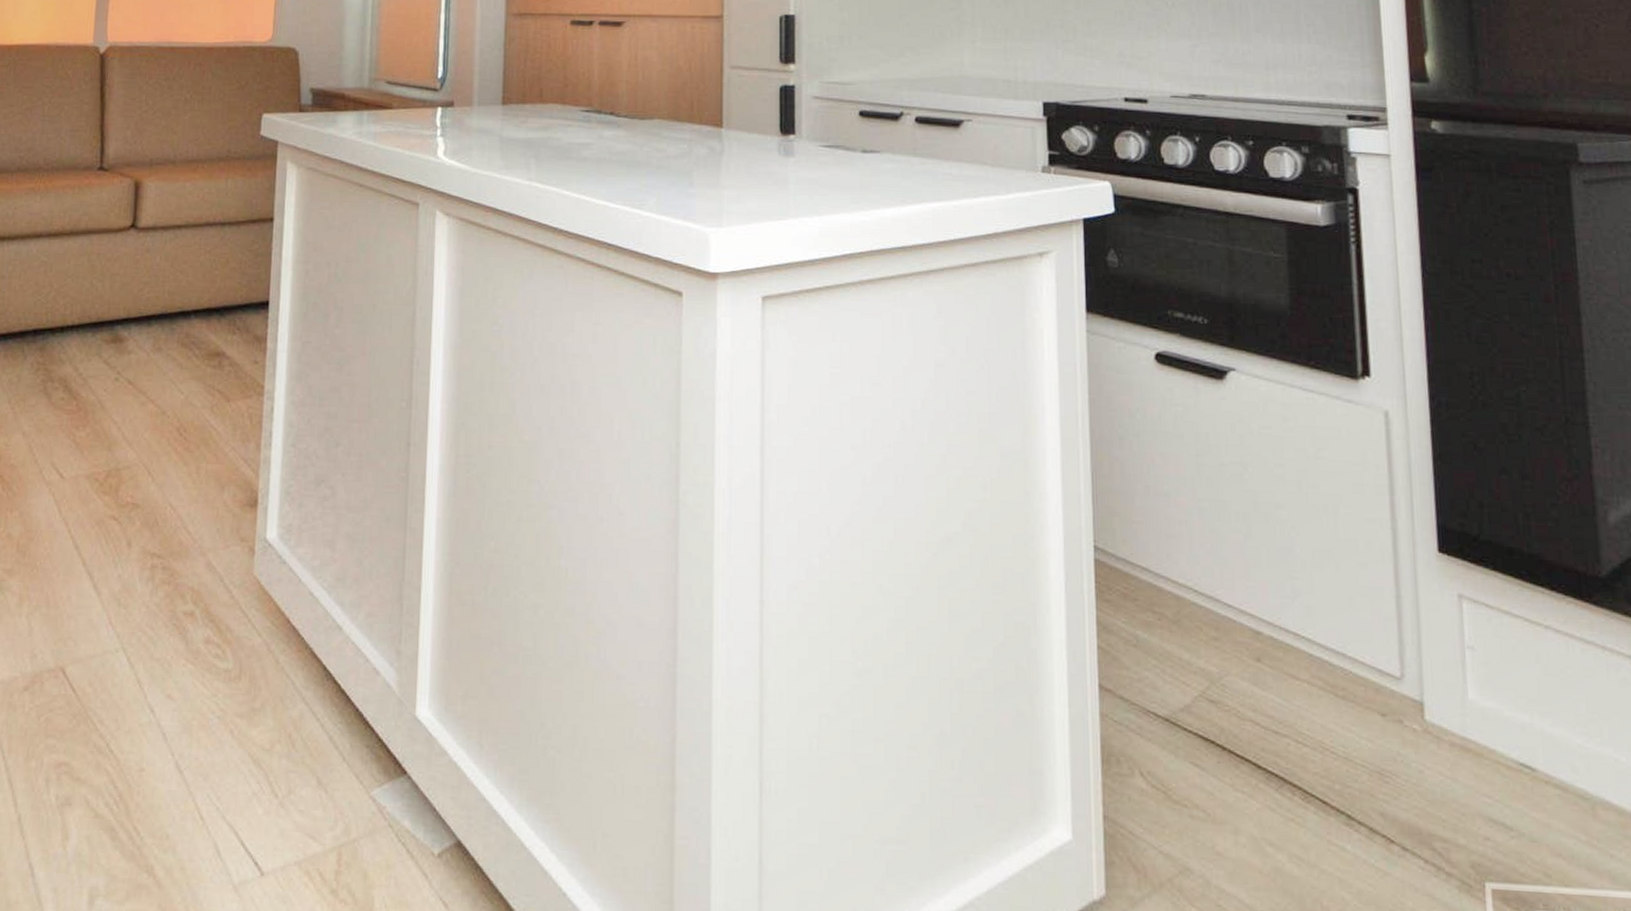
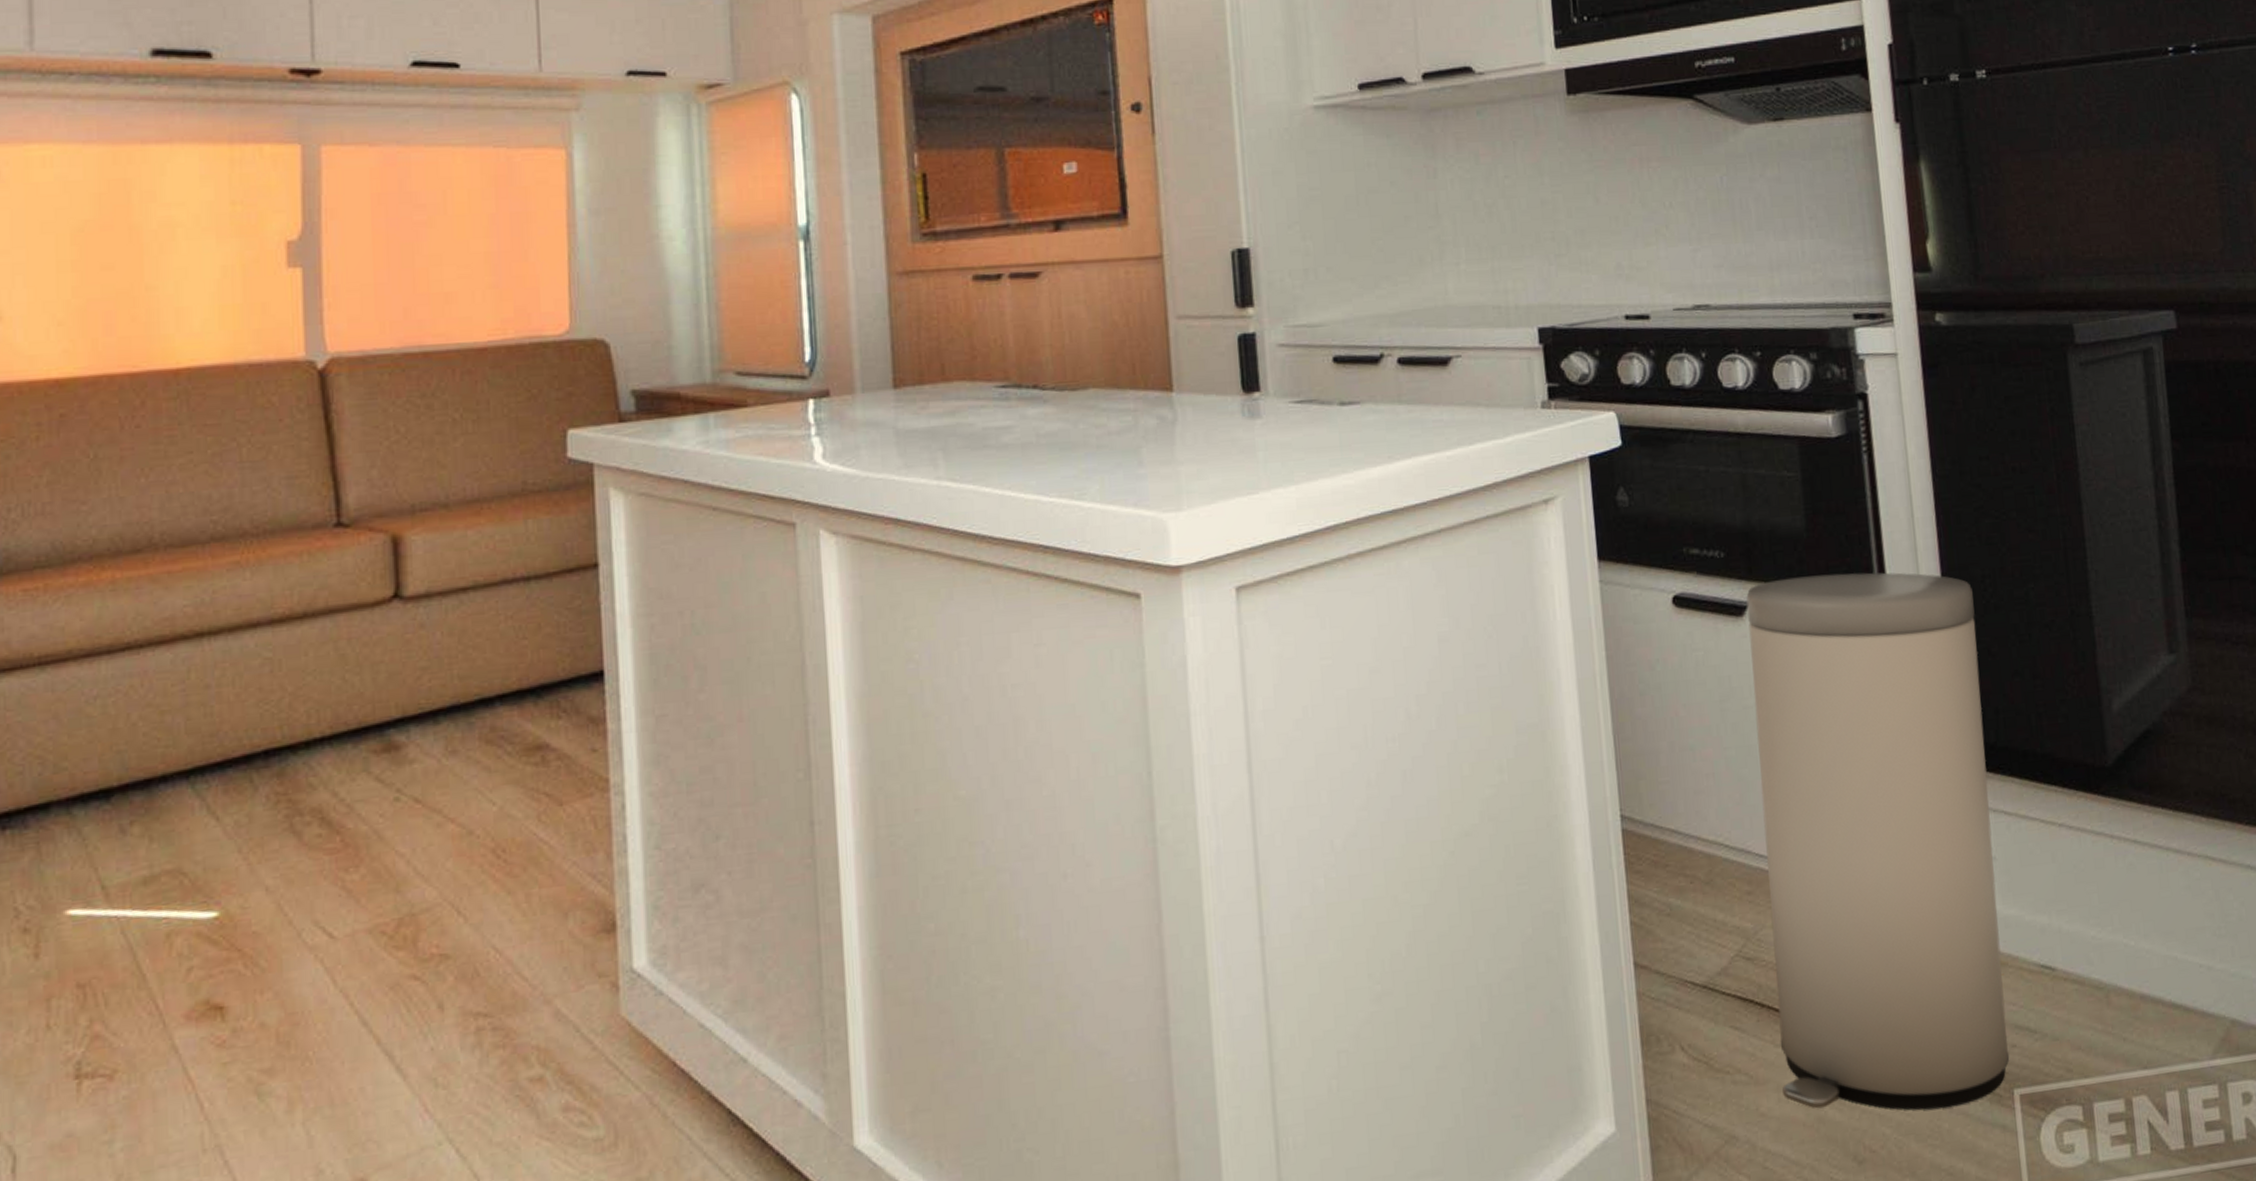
pedal bin: none [1227,350,1482,887] -> present [1746,572,2010,1110]

